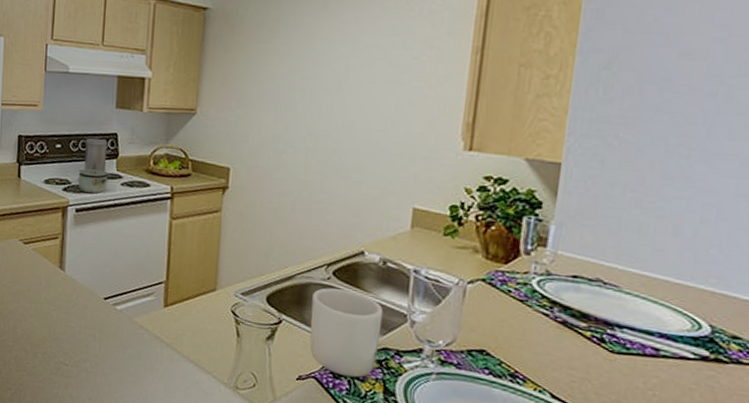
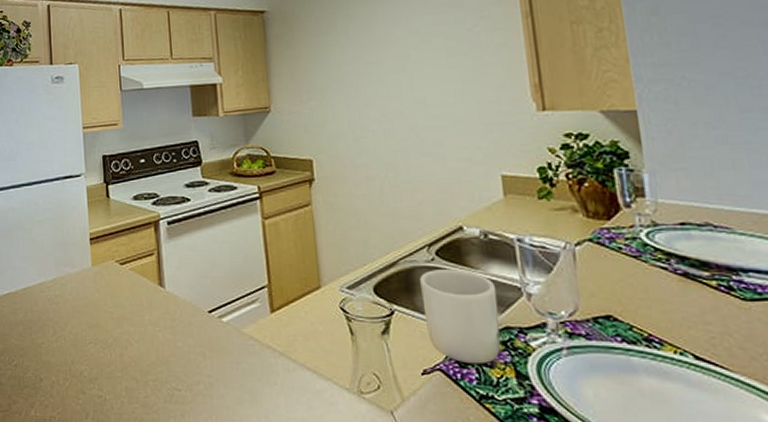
saucepan: present [78,168,109,194] -> none [165,178,195,204]
canister: present [84,138,108,172] -> none [168,149,191,181]

